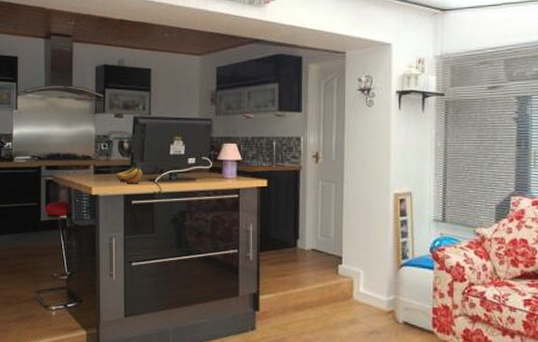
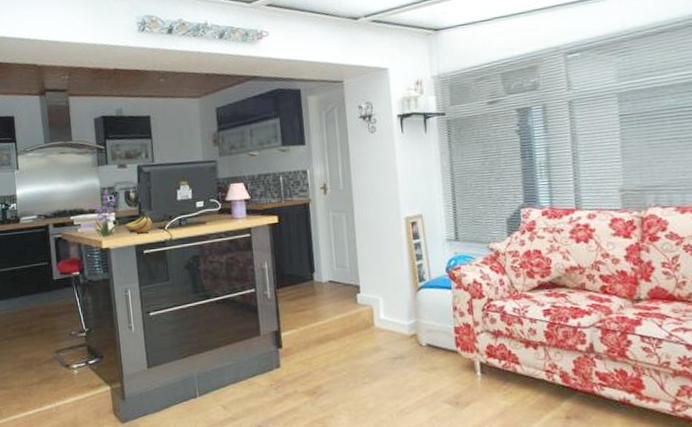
books: none [63,159,108,180] -> present [70,212,116,235]
plant: none [81,137,111,184] -> present [89,189,120,237]

